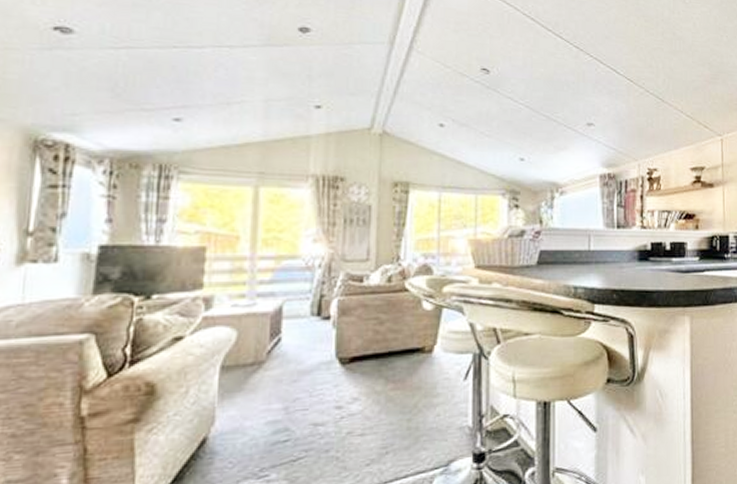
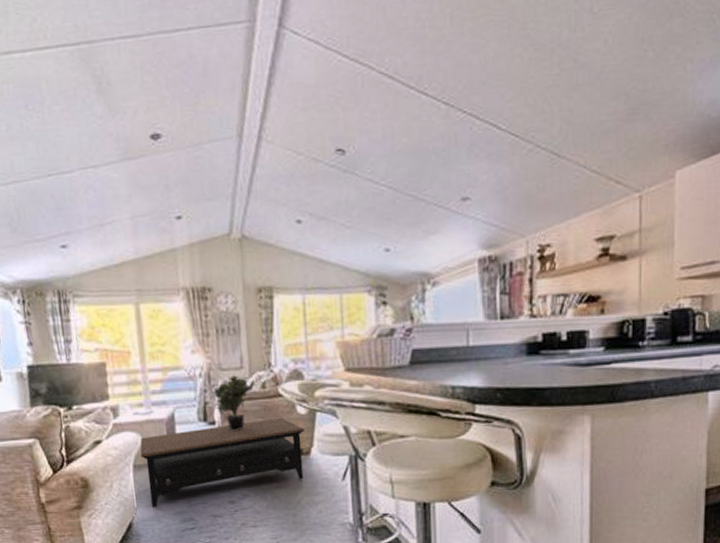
coffee table: none [232,313,429,418] -> present [140,417,305,508]
potted plant: none [331,267,383,326] -> present [213,375,257,431]

